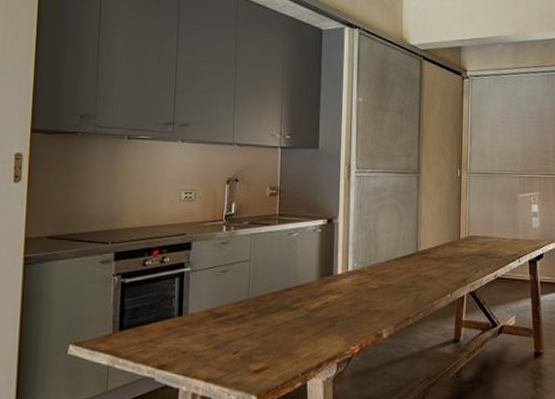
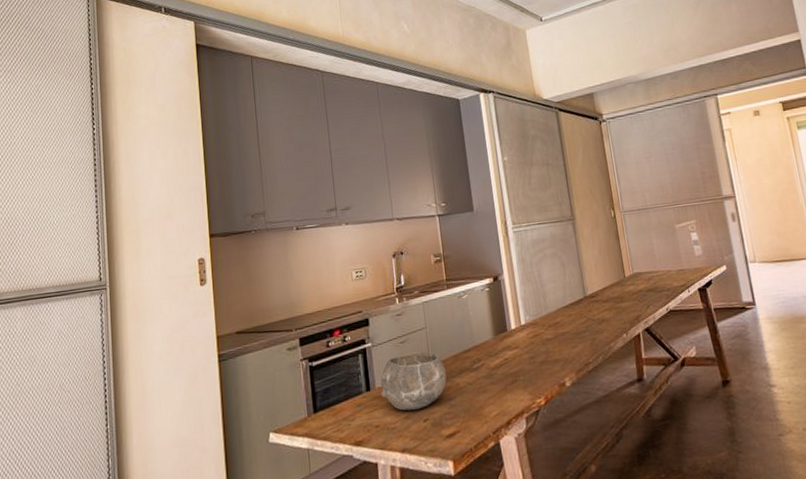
bowl: none [193,283,264,342] -> present [380,351,447,411]

